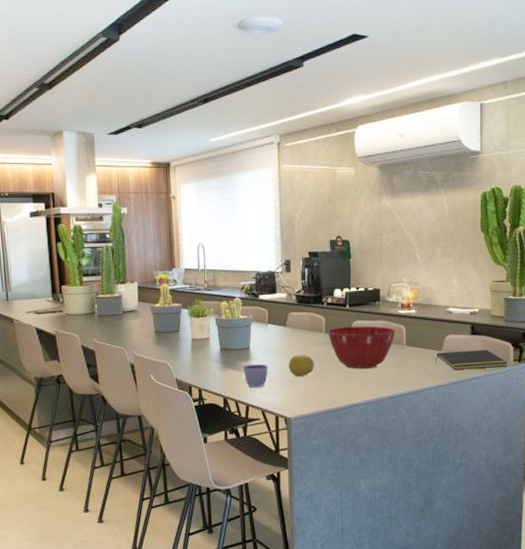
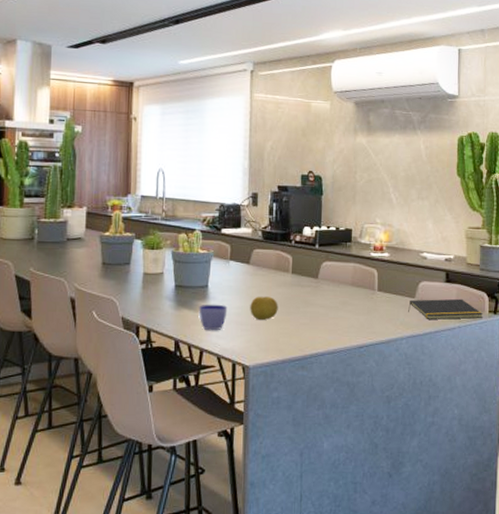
mixing bowl: present [327,326,396,369] -> none [294,267,367,315]

